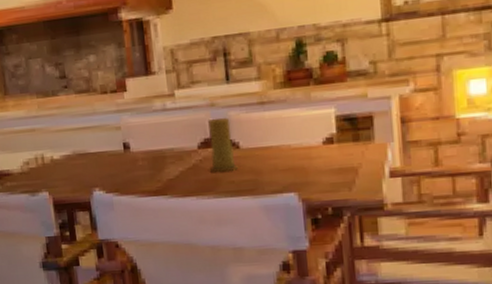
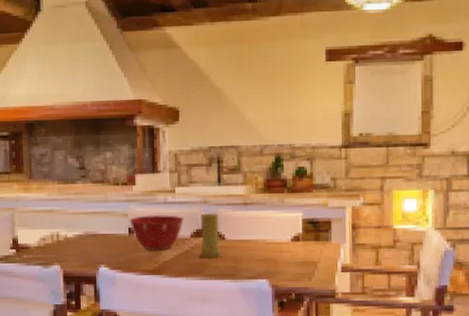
mixing bowl: none [123,123,188,168] -> present [129,214,183,251]

